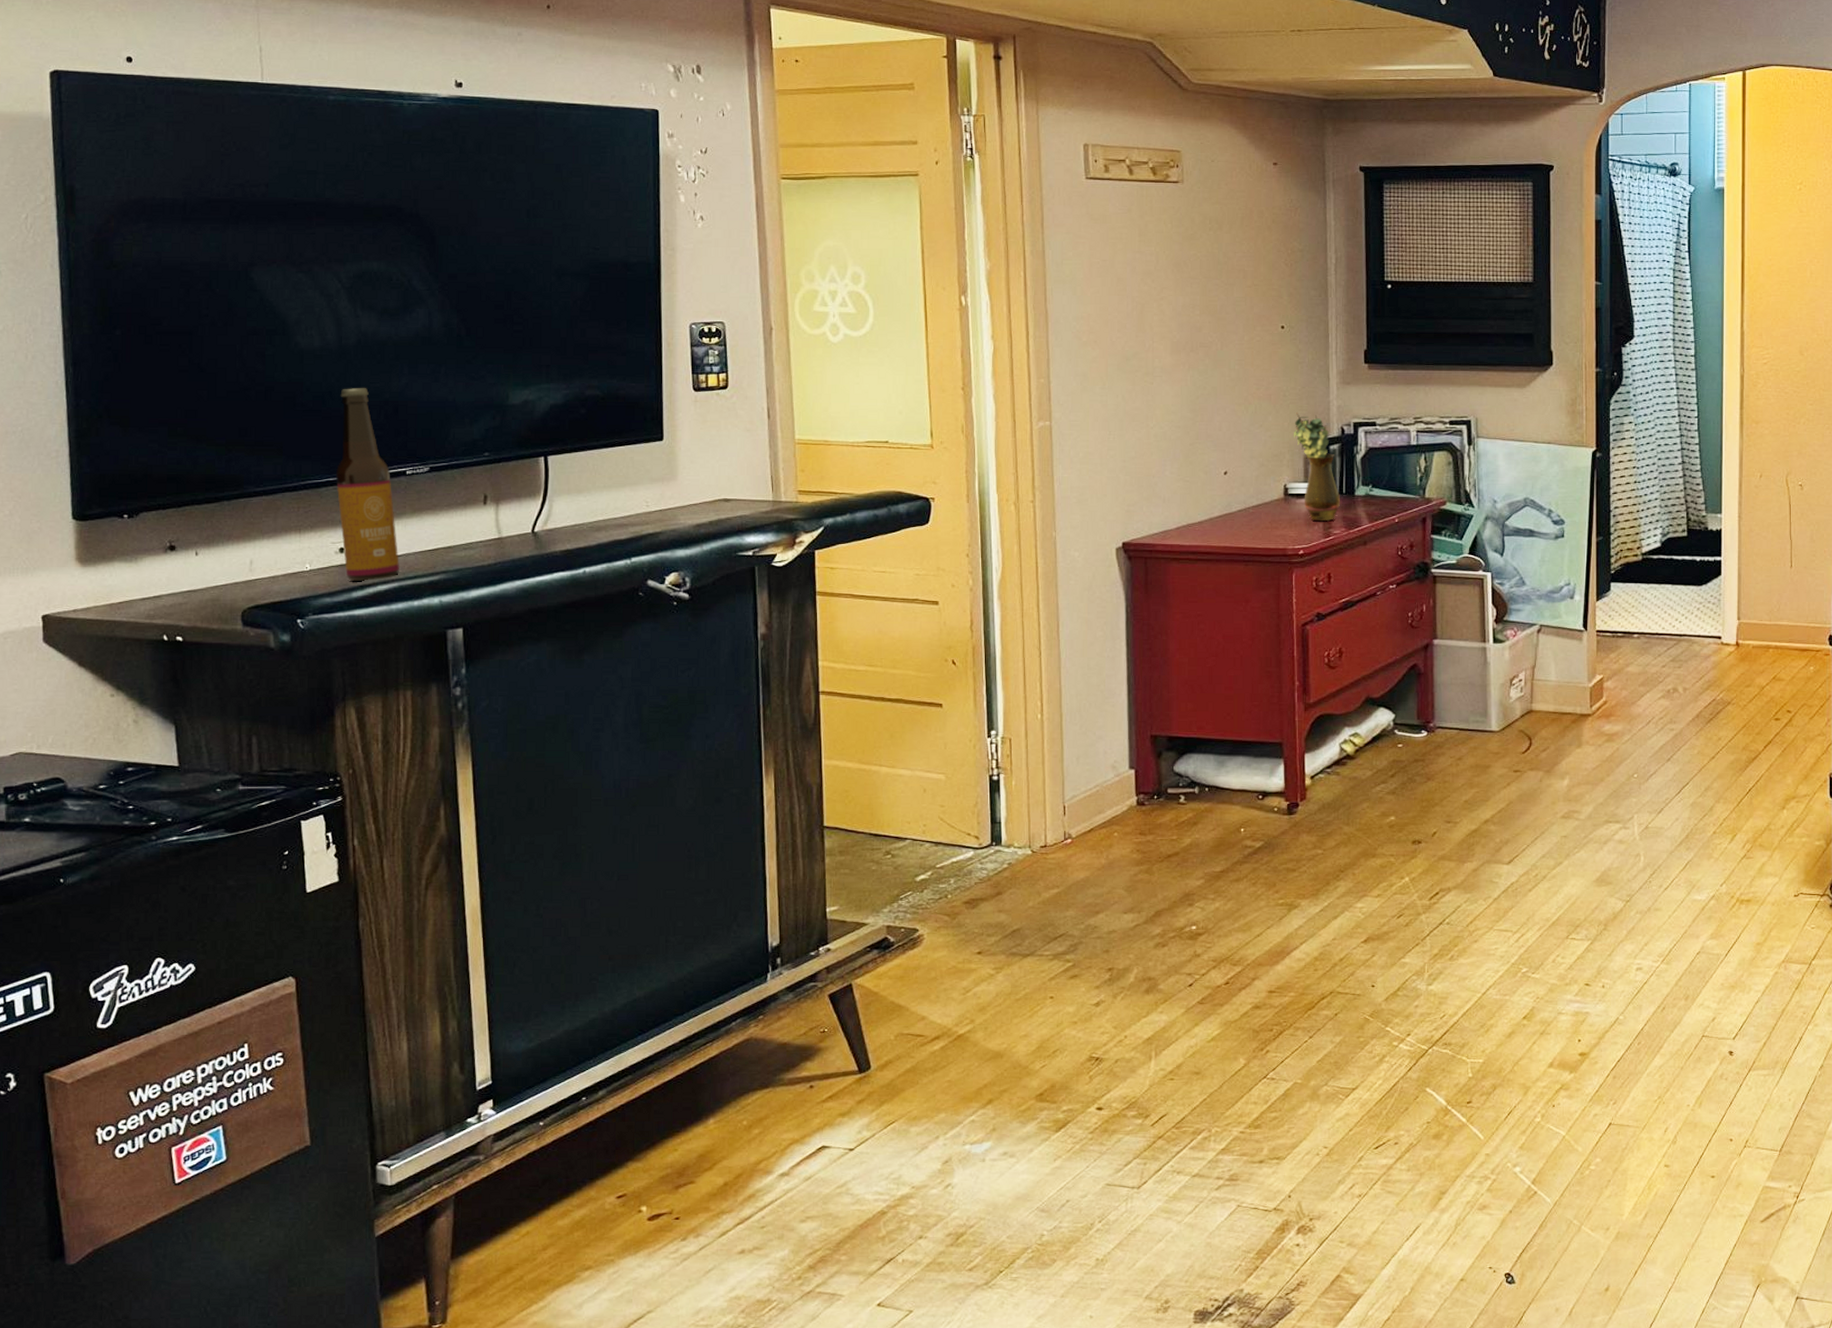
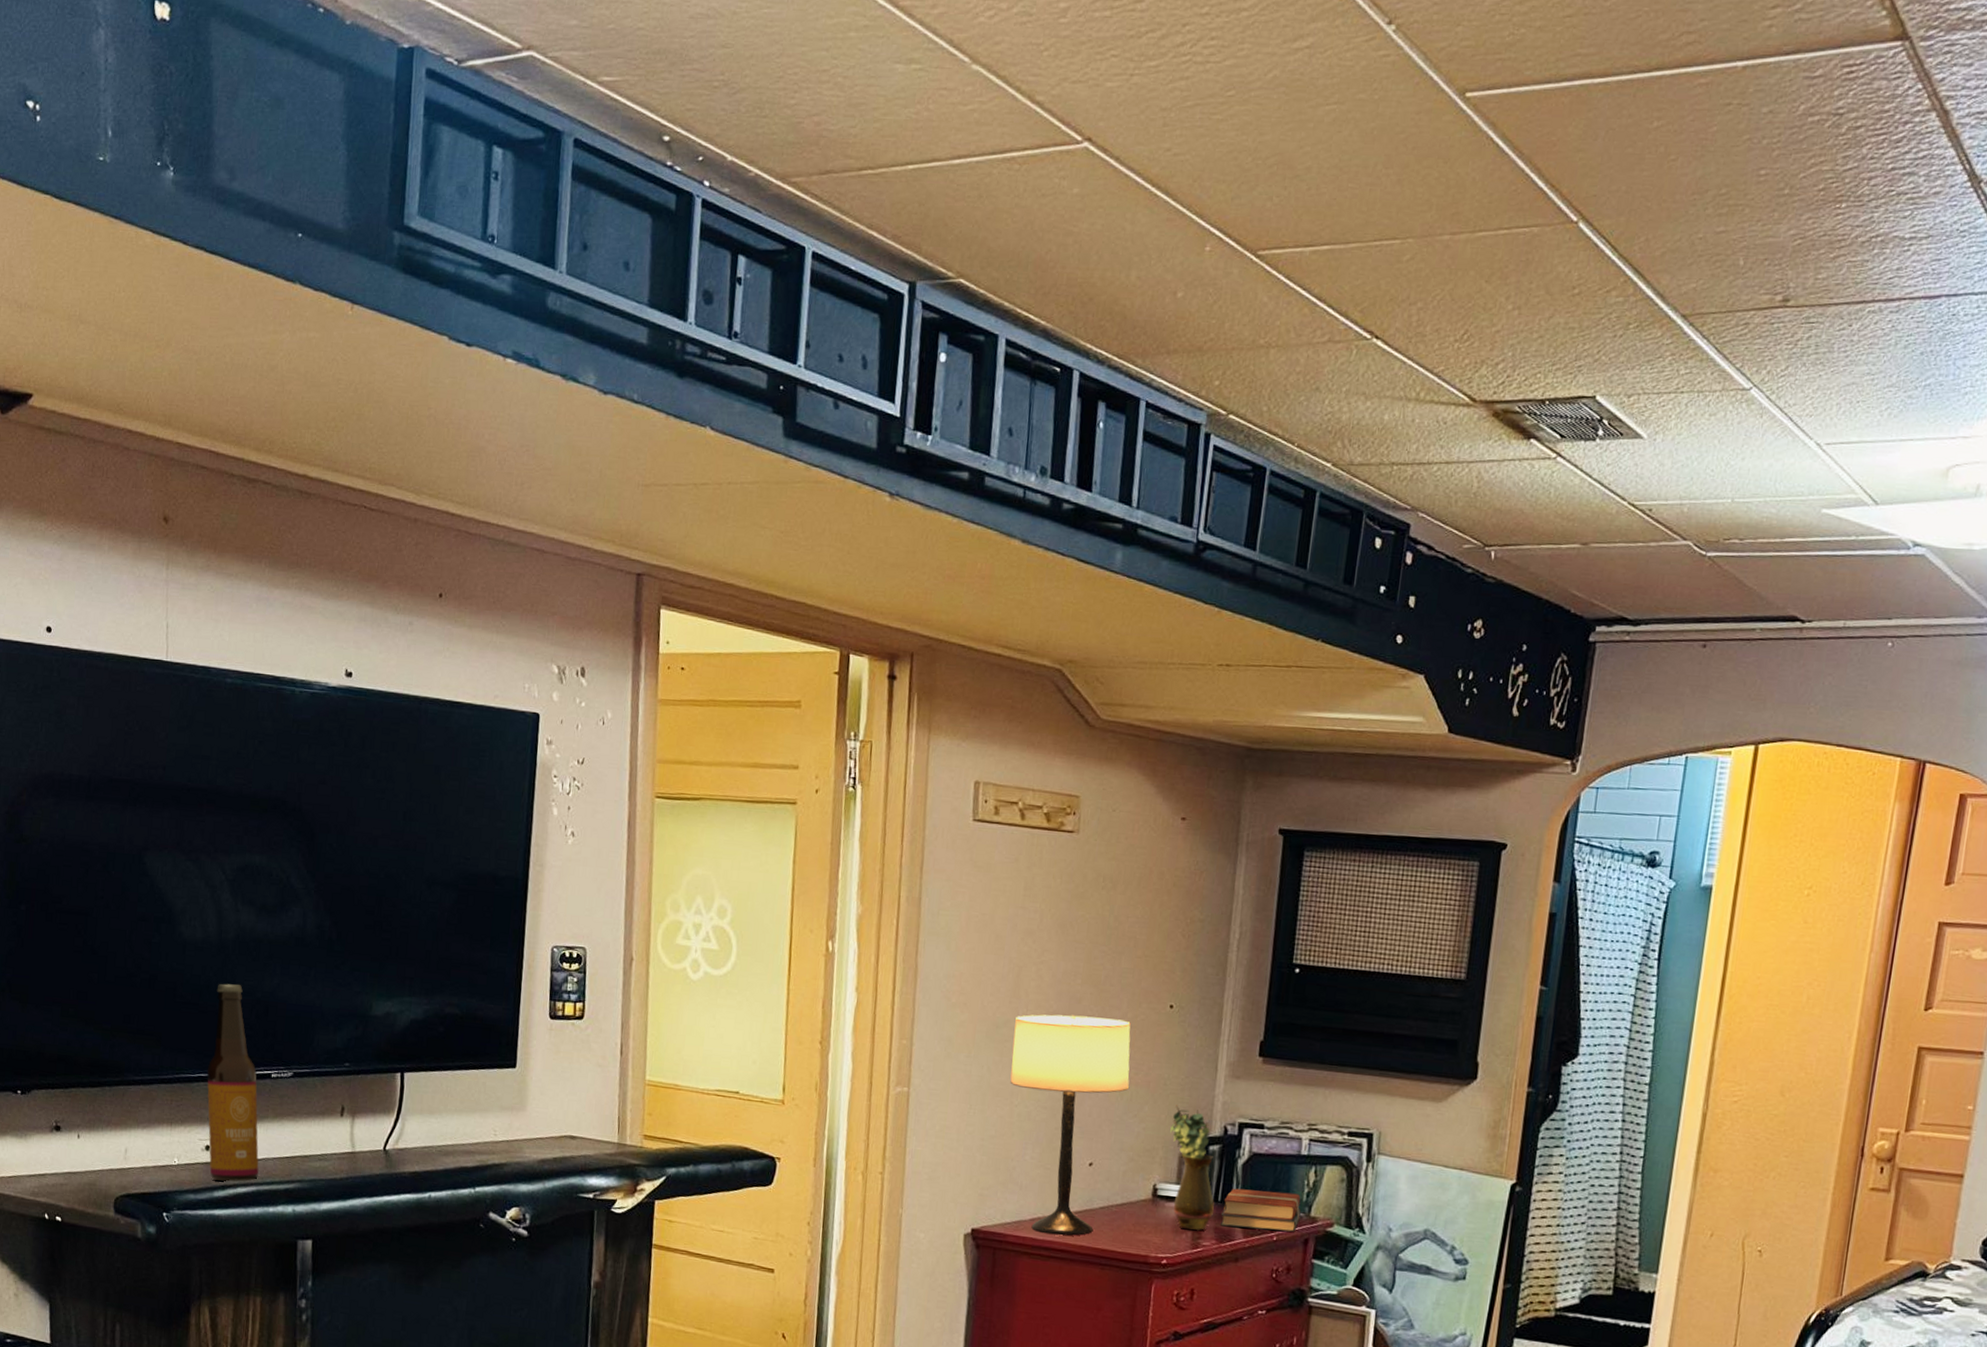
table lamp: none [1142,342,1253,540] -> present [1010,1014,1131,1236]
books: none [1347,479,1416,515] -> present [1220,1188,1301,1232]

